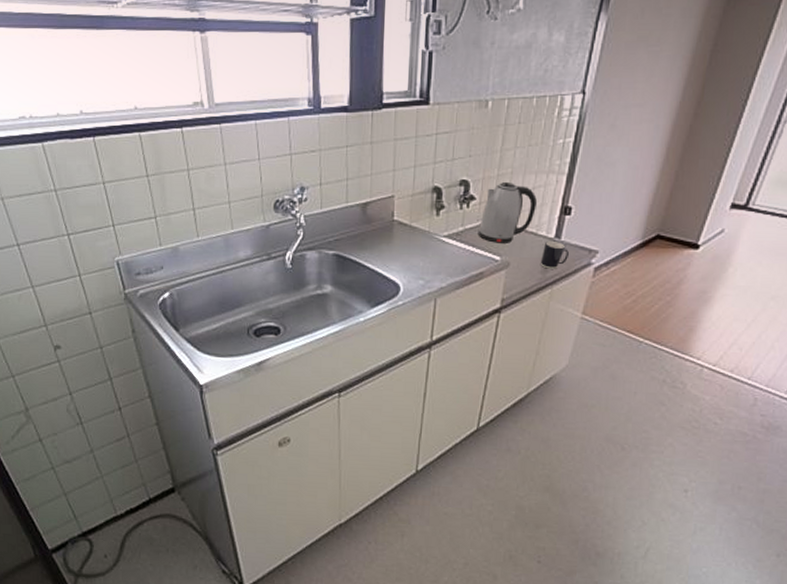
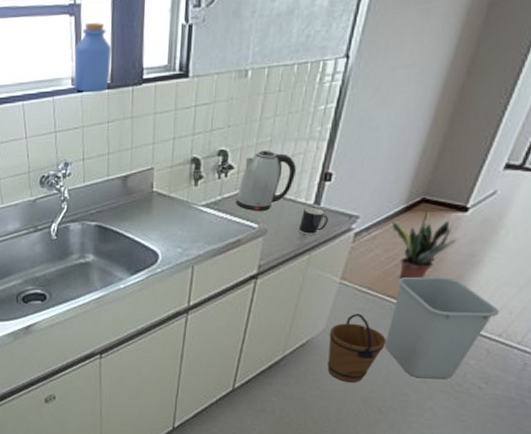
jar: none [310,42,350,115] -> present [74,22,112,93]
bucket: none [571,348,627,420] -> present [327,313,386,383]
garbage can: none [625,312,731,416] -> present [384,276,500,380]
potted plant: none [629,245,691,314] -> present [392,209,458,279]

